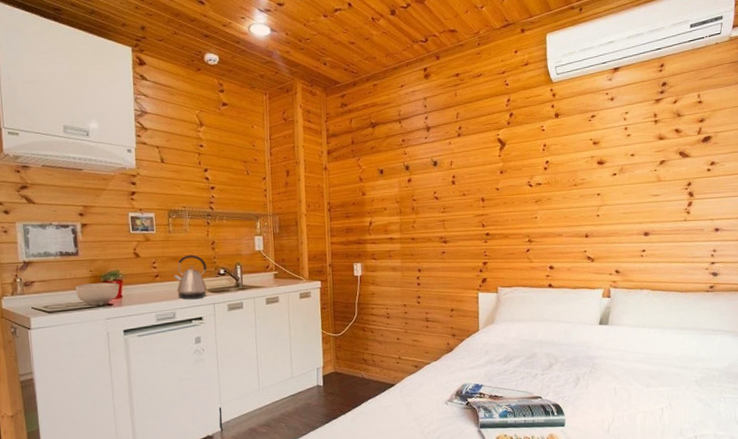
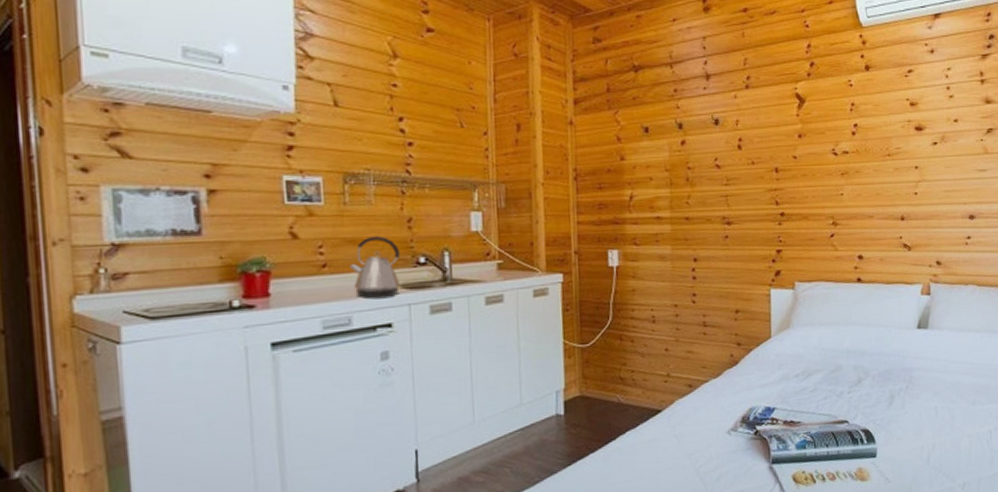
bowl: present [75,282,120,306] -> none [194,274,266,309]

